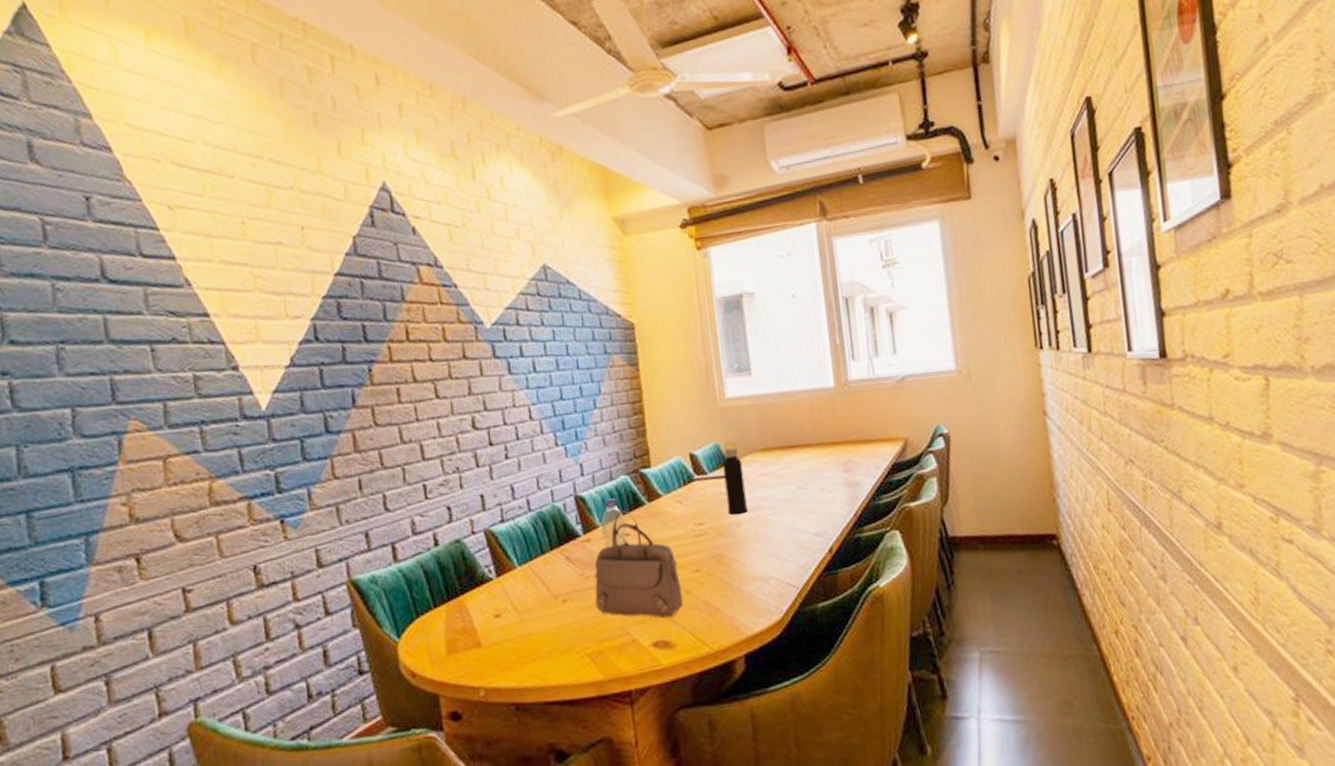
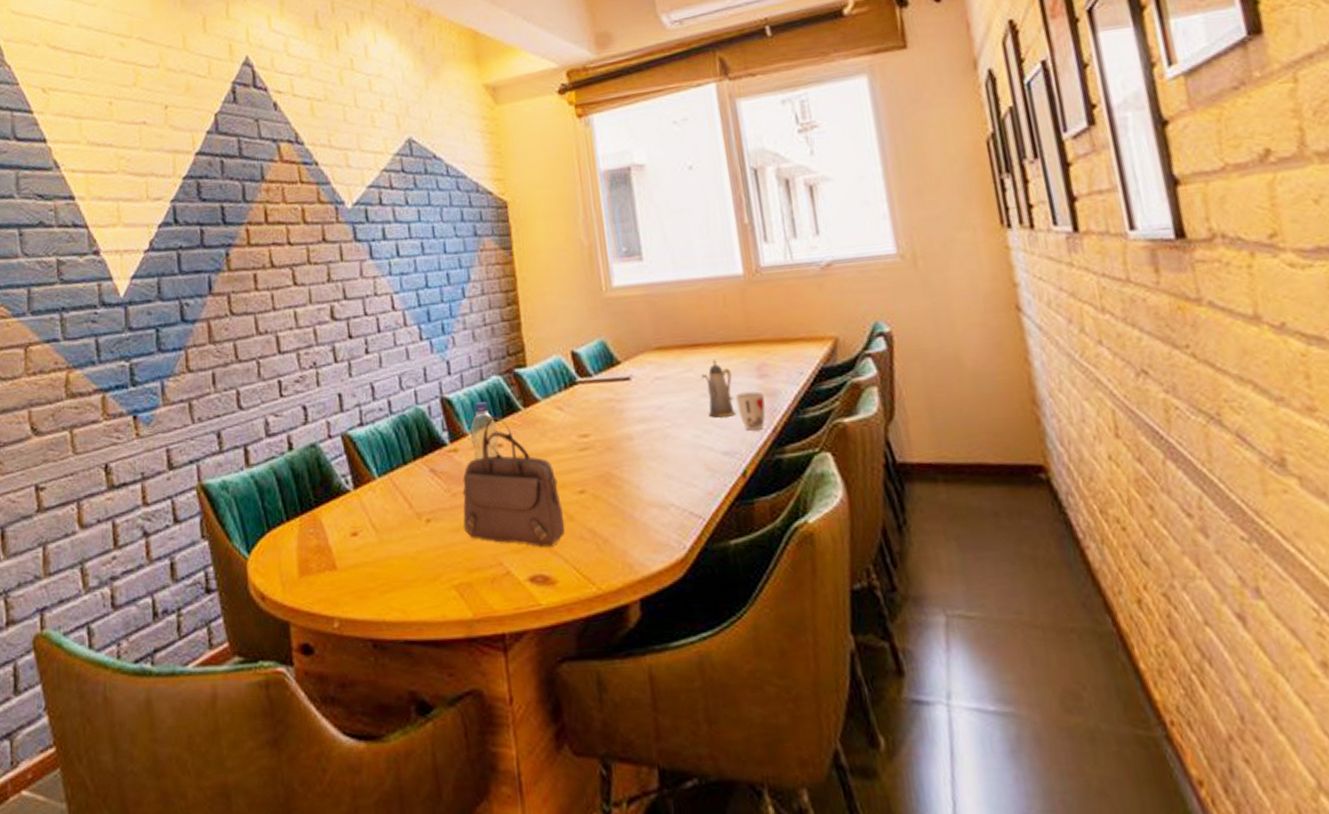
water bottle: present [722,442,748,515] -> none [610,339,641,427]
coffee pot: none [798,457,825,506] -> present [701,358,735,418]
cup: none [825,483,849,516] -> present [736,391,766,431]

